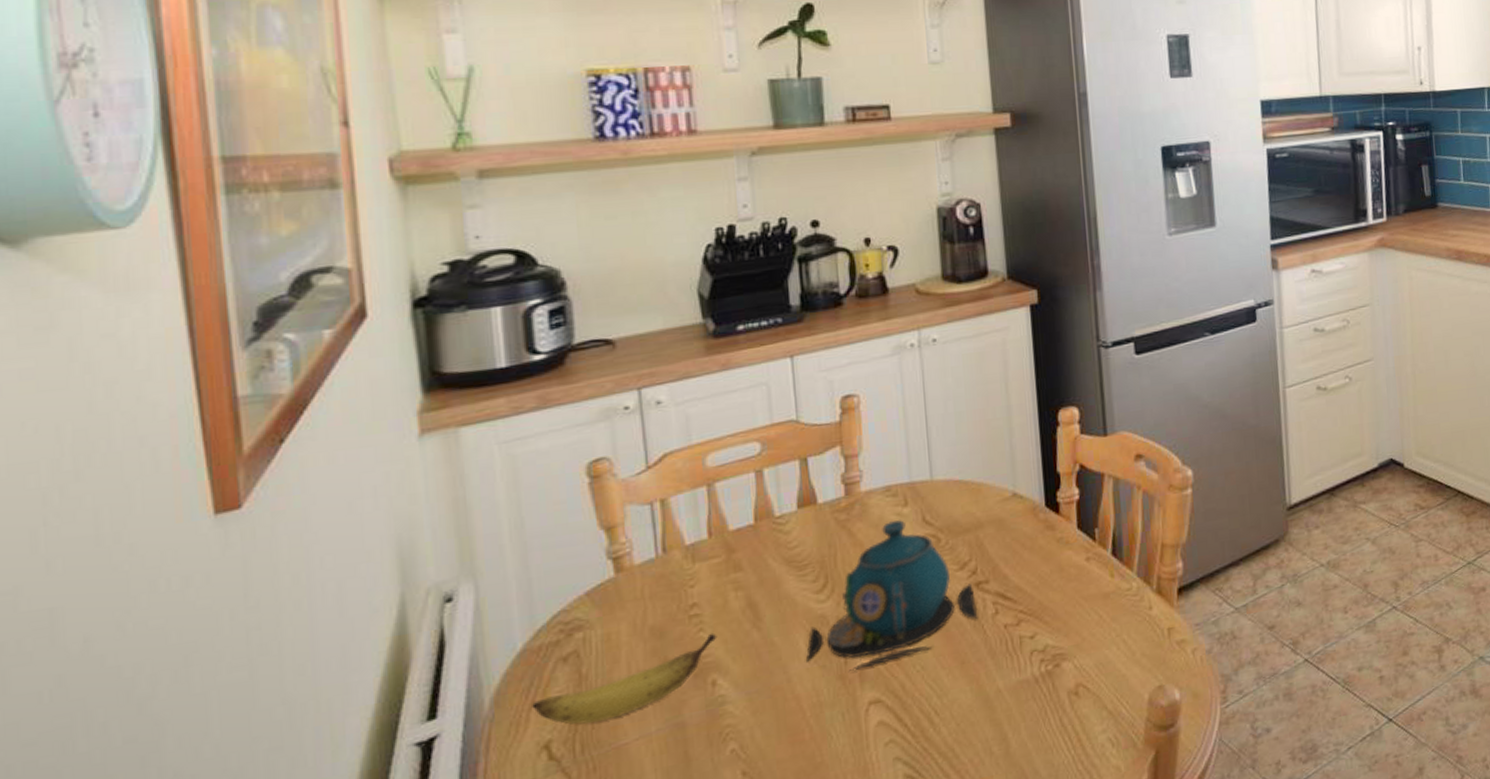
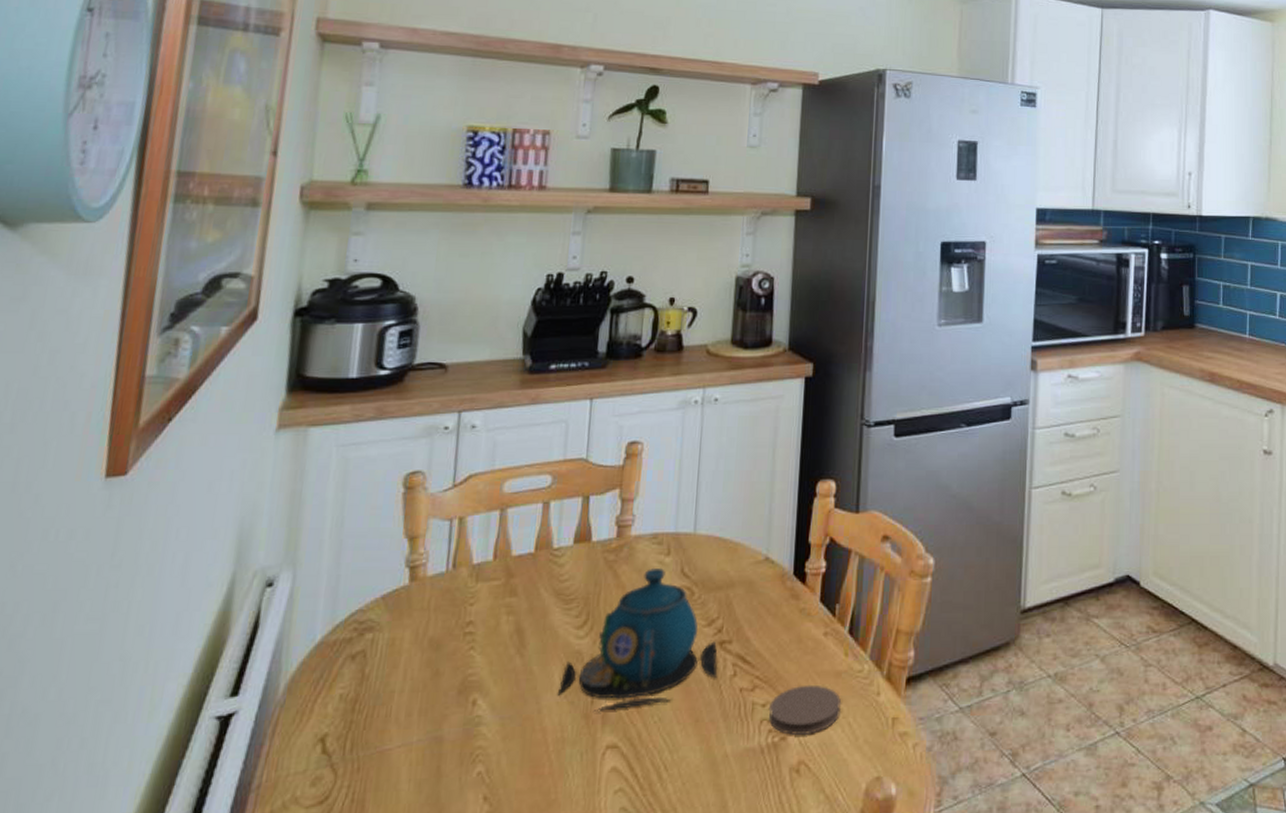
banana: present [530,632,717,725] -> none [316,652,485,724]
coaster: none [1038,609,1113,661] -> present [769,684,841,735]

